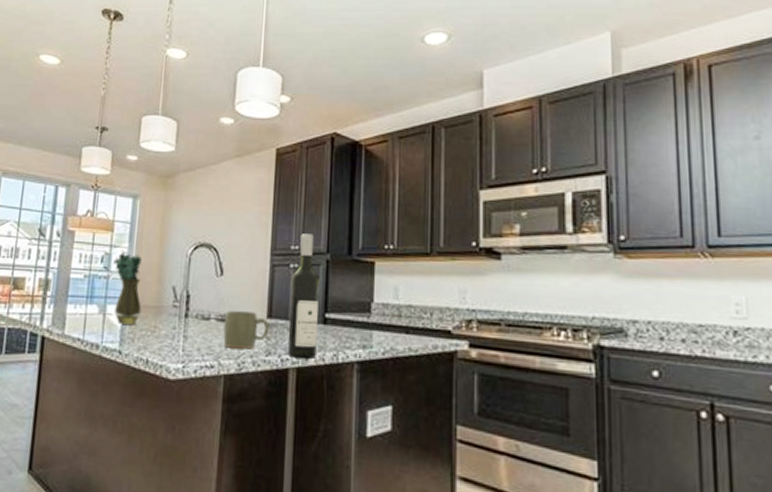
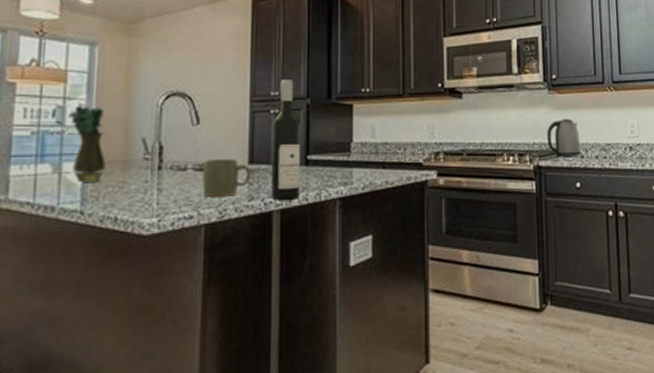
kettle: none [612,289,659,338] -> present [547,118,580,157]

